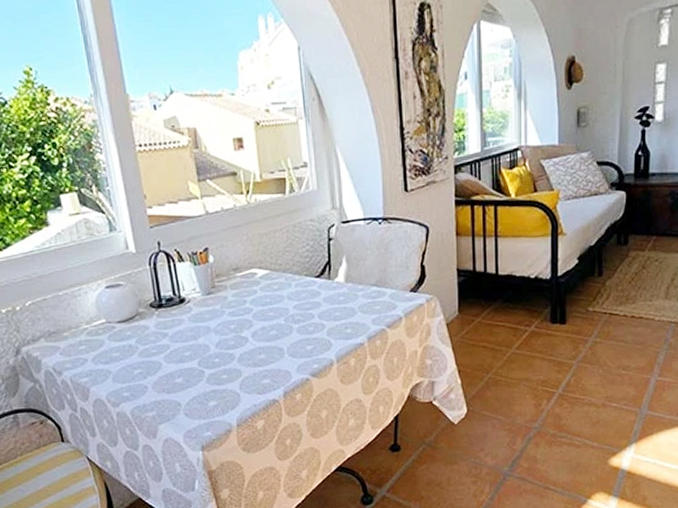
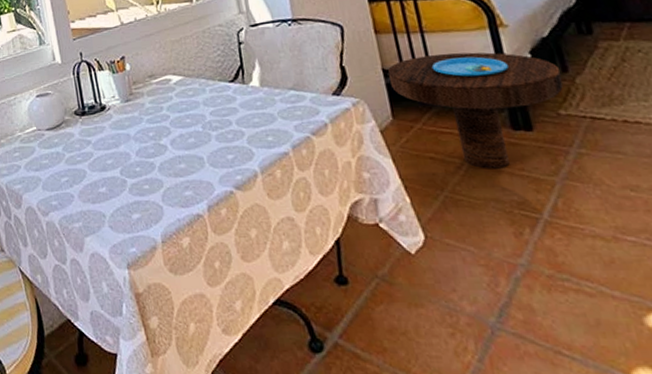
side table: none [461,256,597,355] -> present [387,52,563,169]

